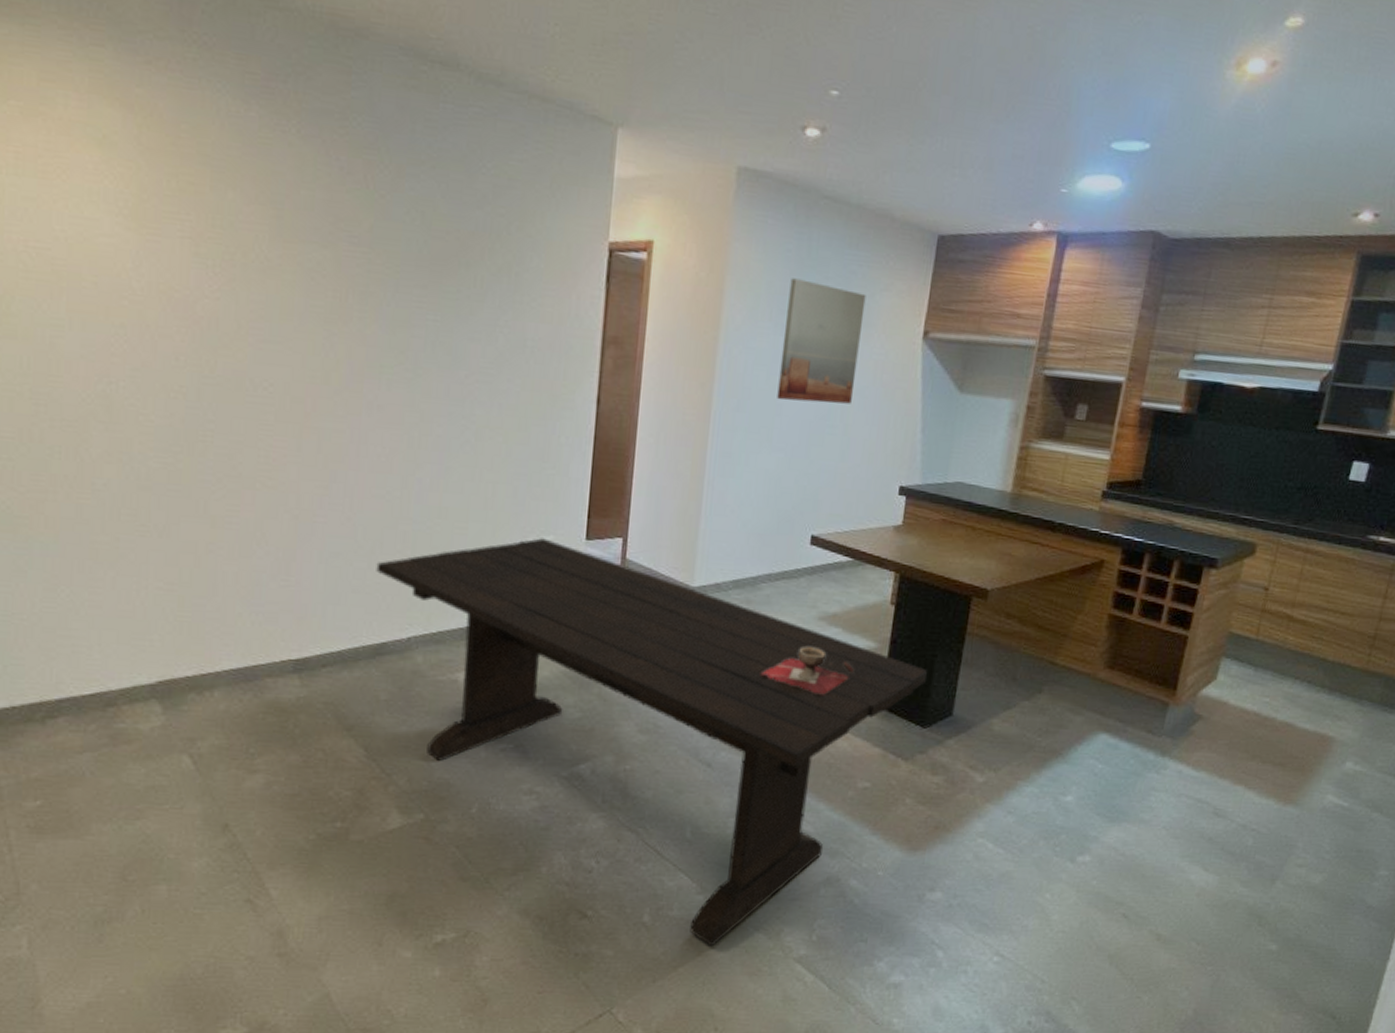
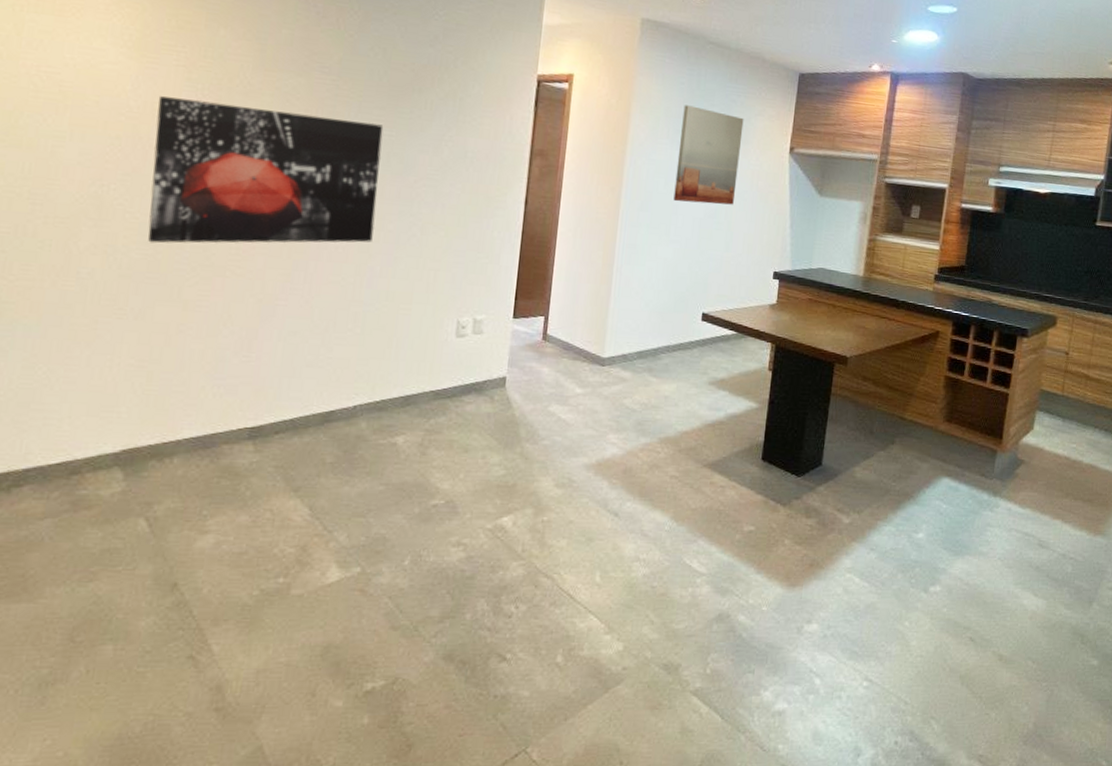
wall art: none [163,275,426,451] -> present [148,96,384,244]
dining table: present [376,538,927,947] -> none [328,317,800,684]
decorative bowl: present [761,647,853,695] -> none [661,408,739,450]

